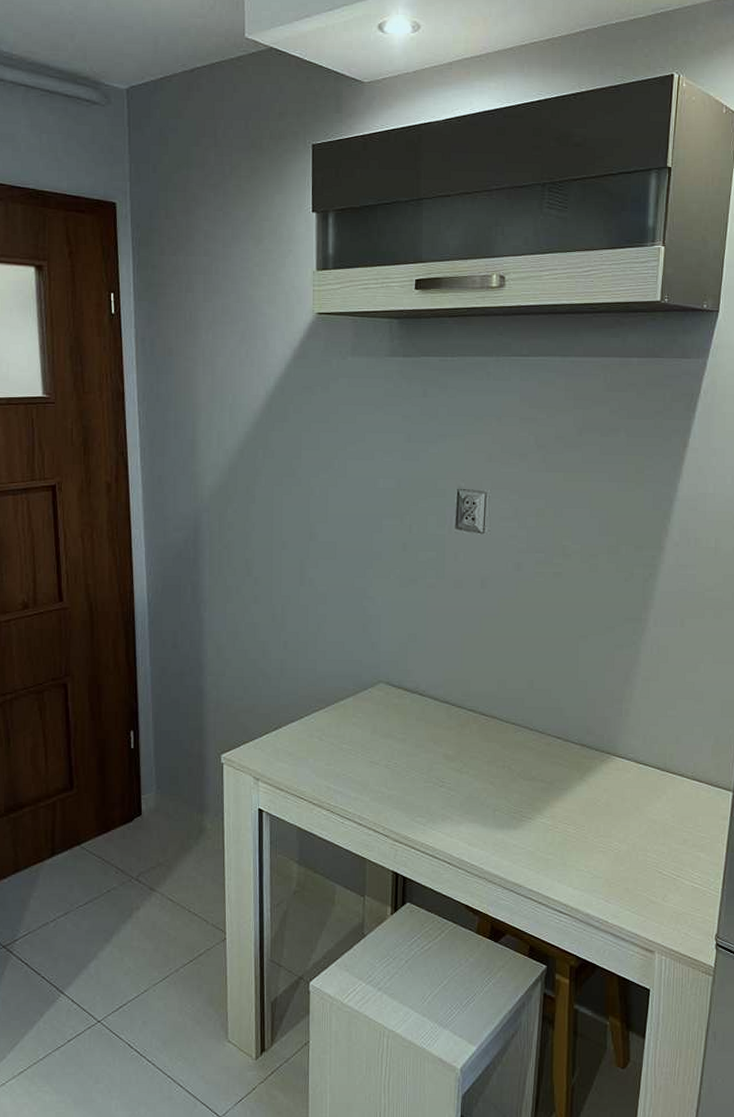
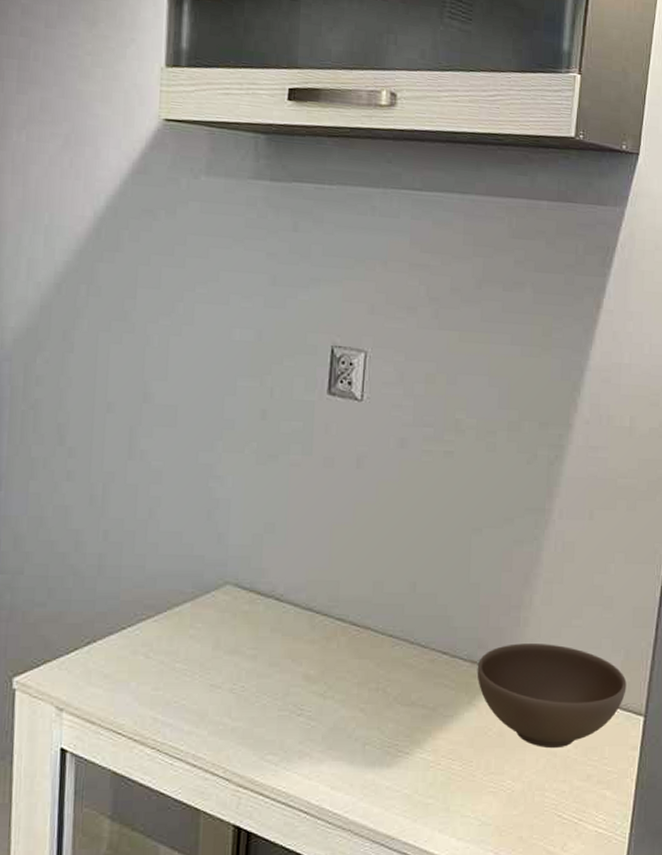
bowl: none [586,730,717,817] -> present [477,643,627,749]

